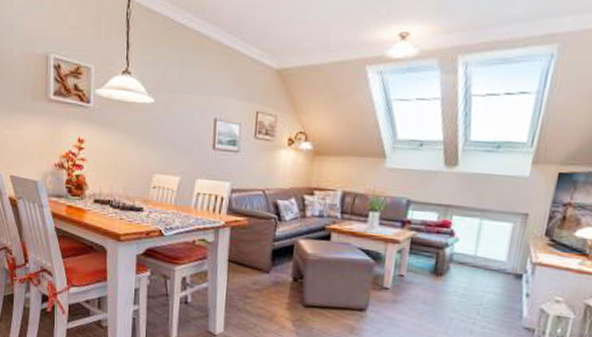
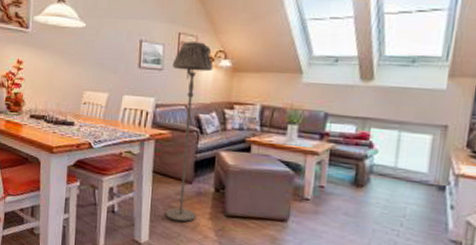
floor lamp: none [240,121,293,313] -> present [165,42,213,222]

